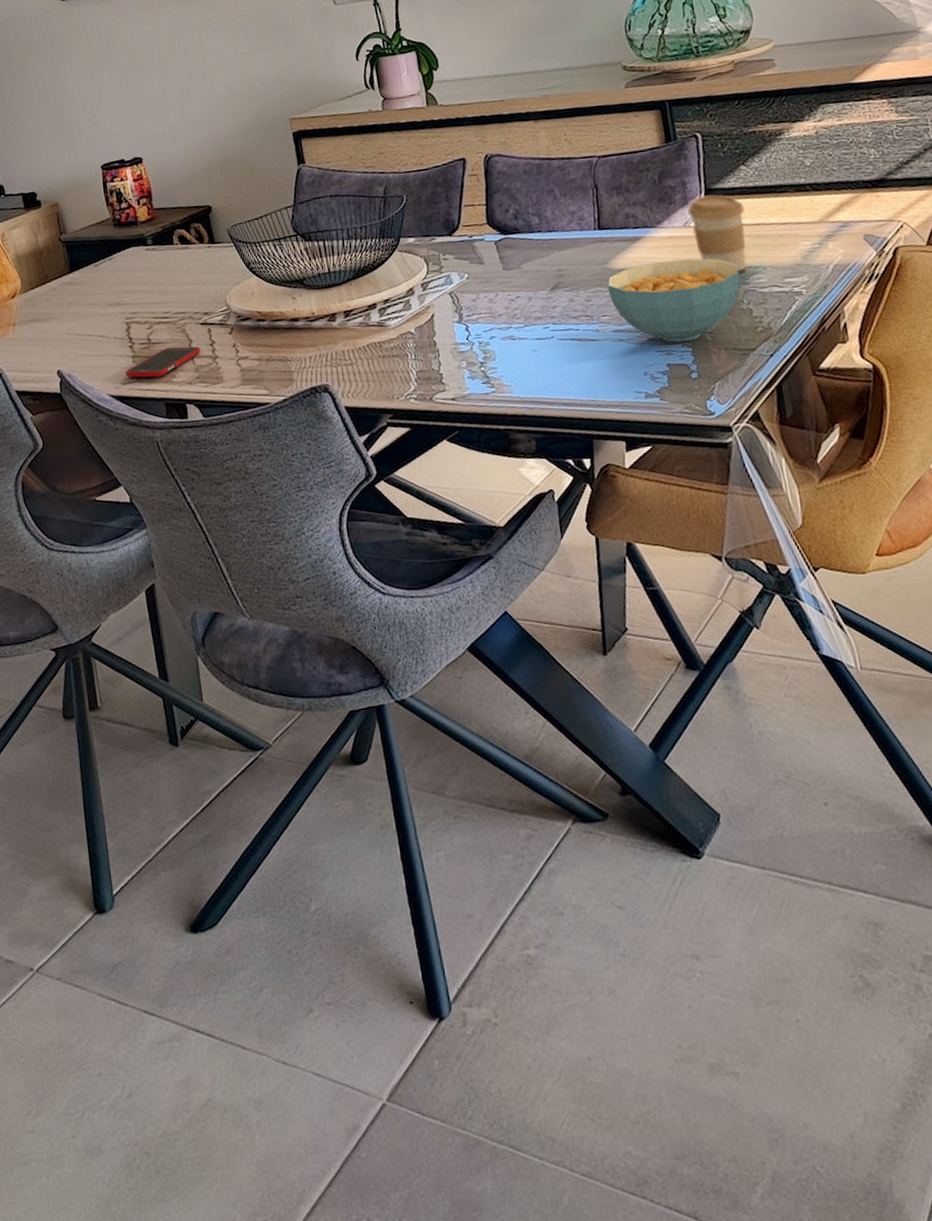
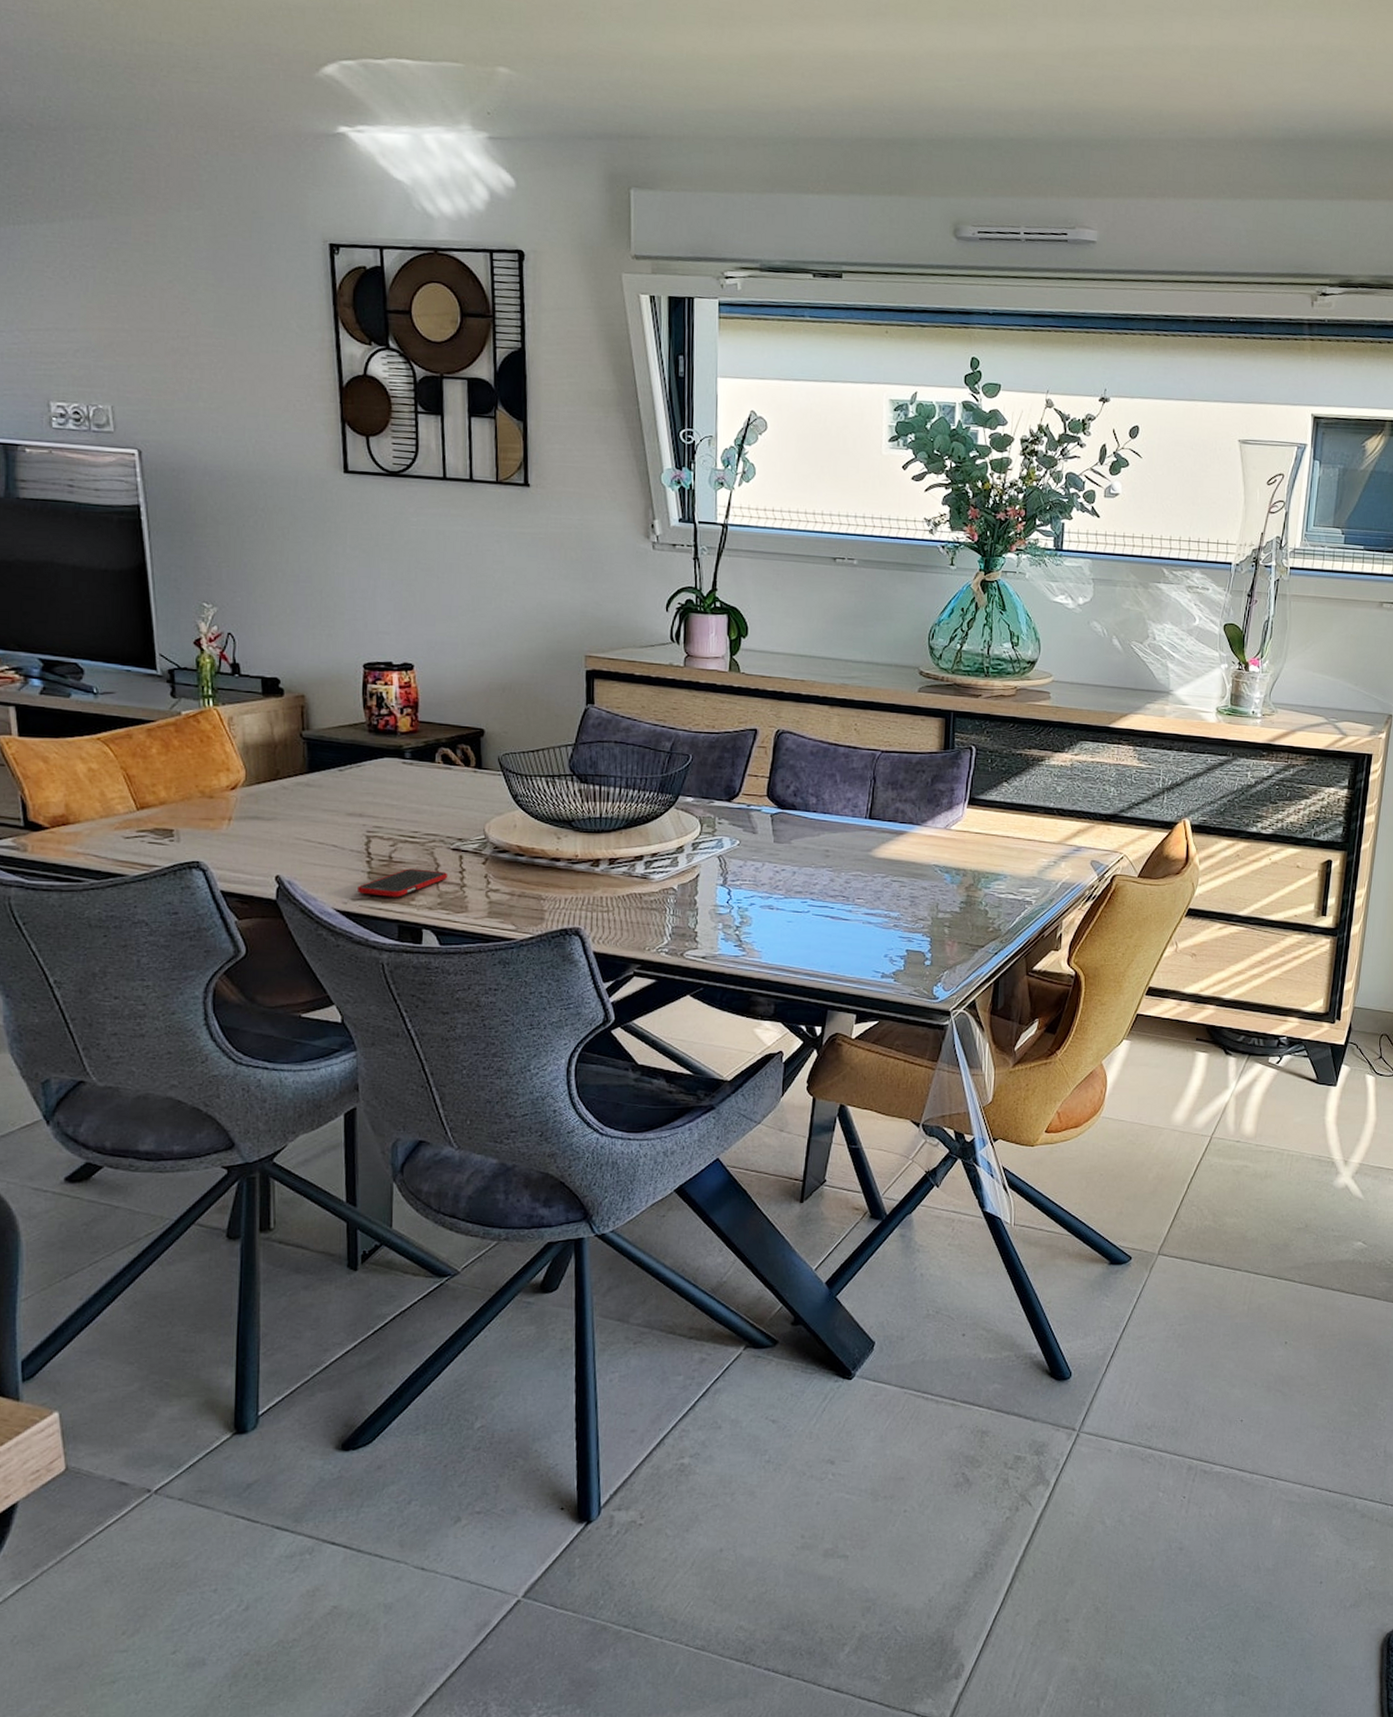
cereal bowl: present [606,259,740,343] -> none [867,856,984,931]
coffee cup: present [687,194,747,272] -> none [950,803,1000,876]

